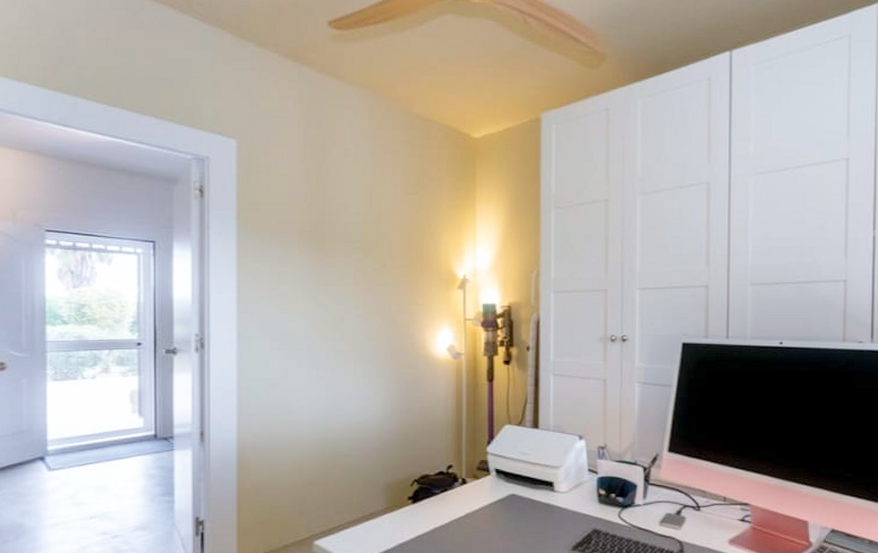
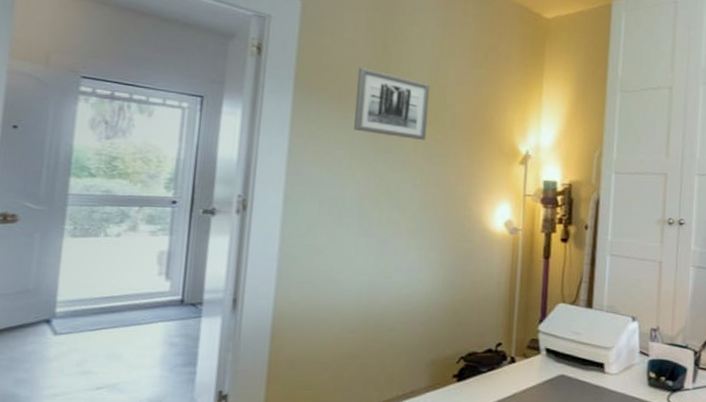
wall art: none [295,202,366,271] -> present [353,67,431,140]

